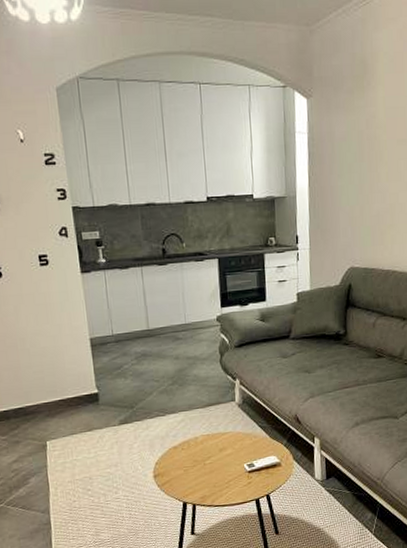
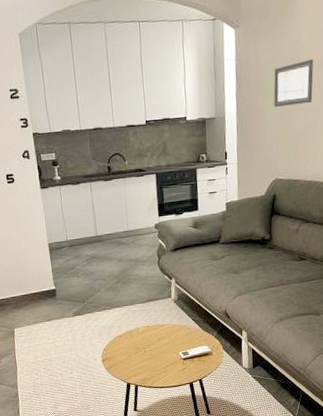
wall art: none [349,137,392,187] -> present [274,59,314,107]

